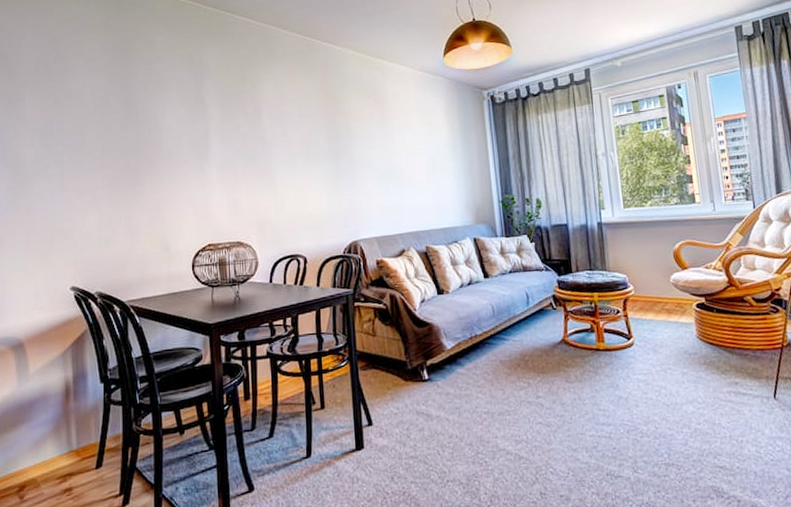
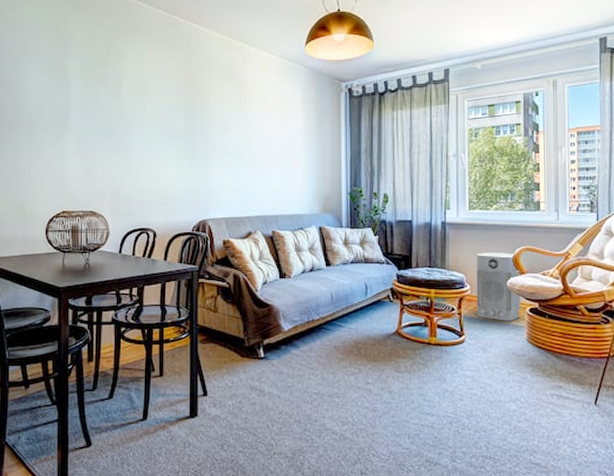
air purifier: none [636,248,688,320] -> present [476,252,521,321]

